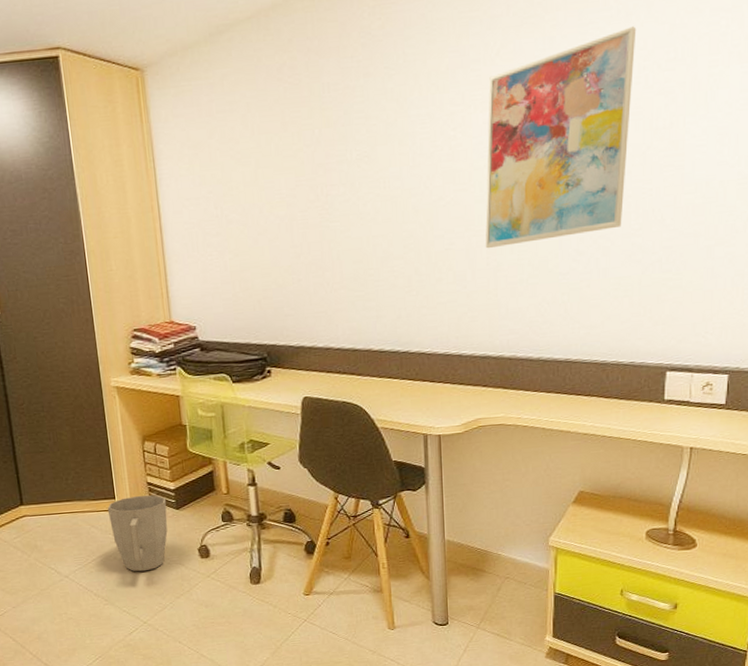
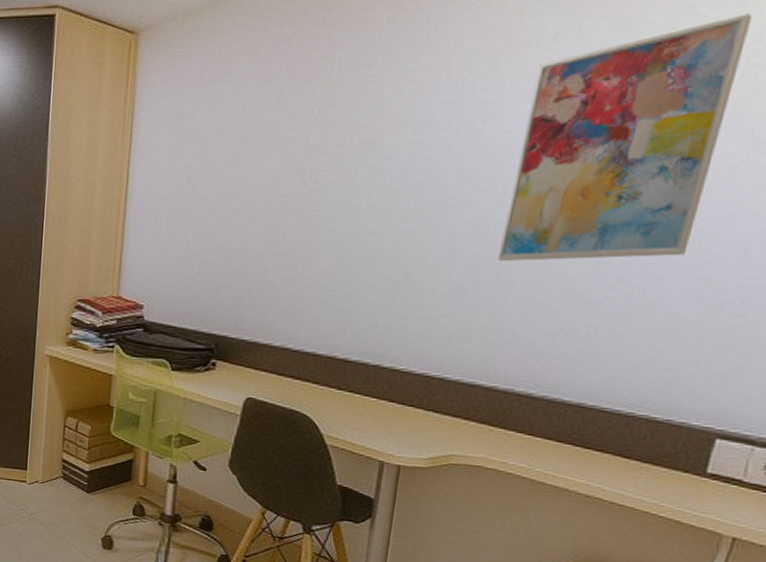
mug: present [107,495,168,572] -> none [17,470,79,550]

